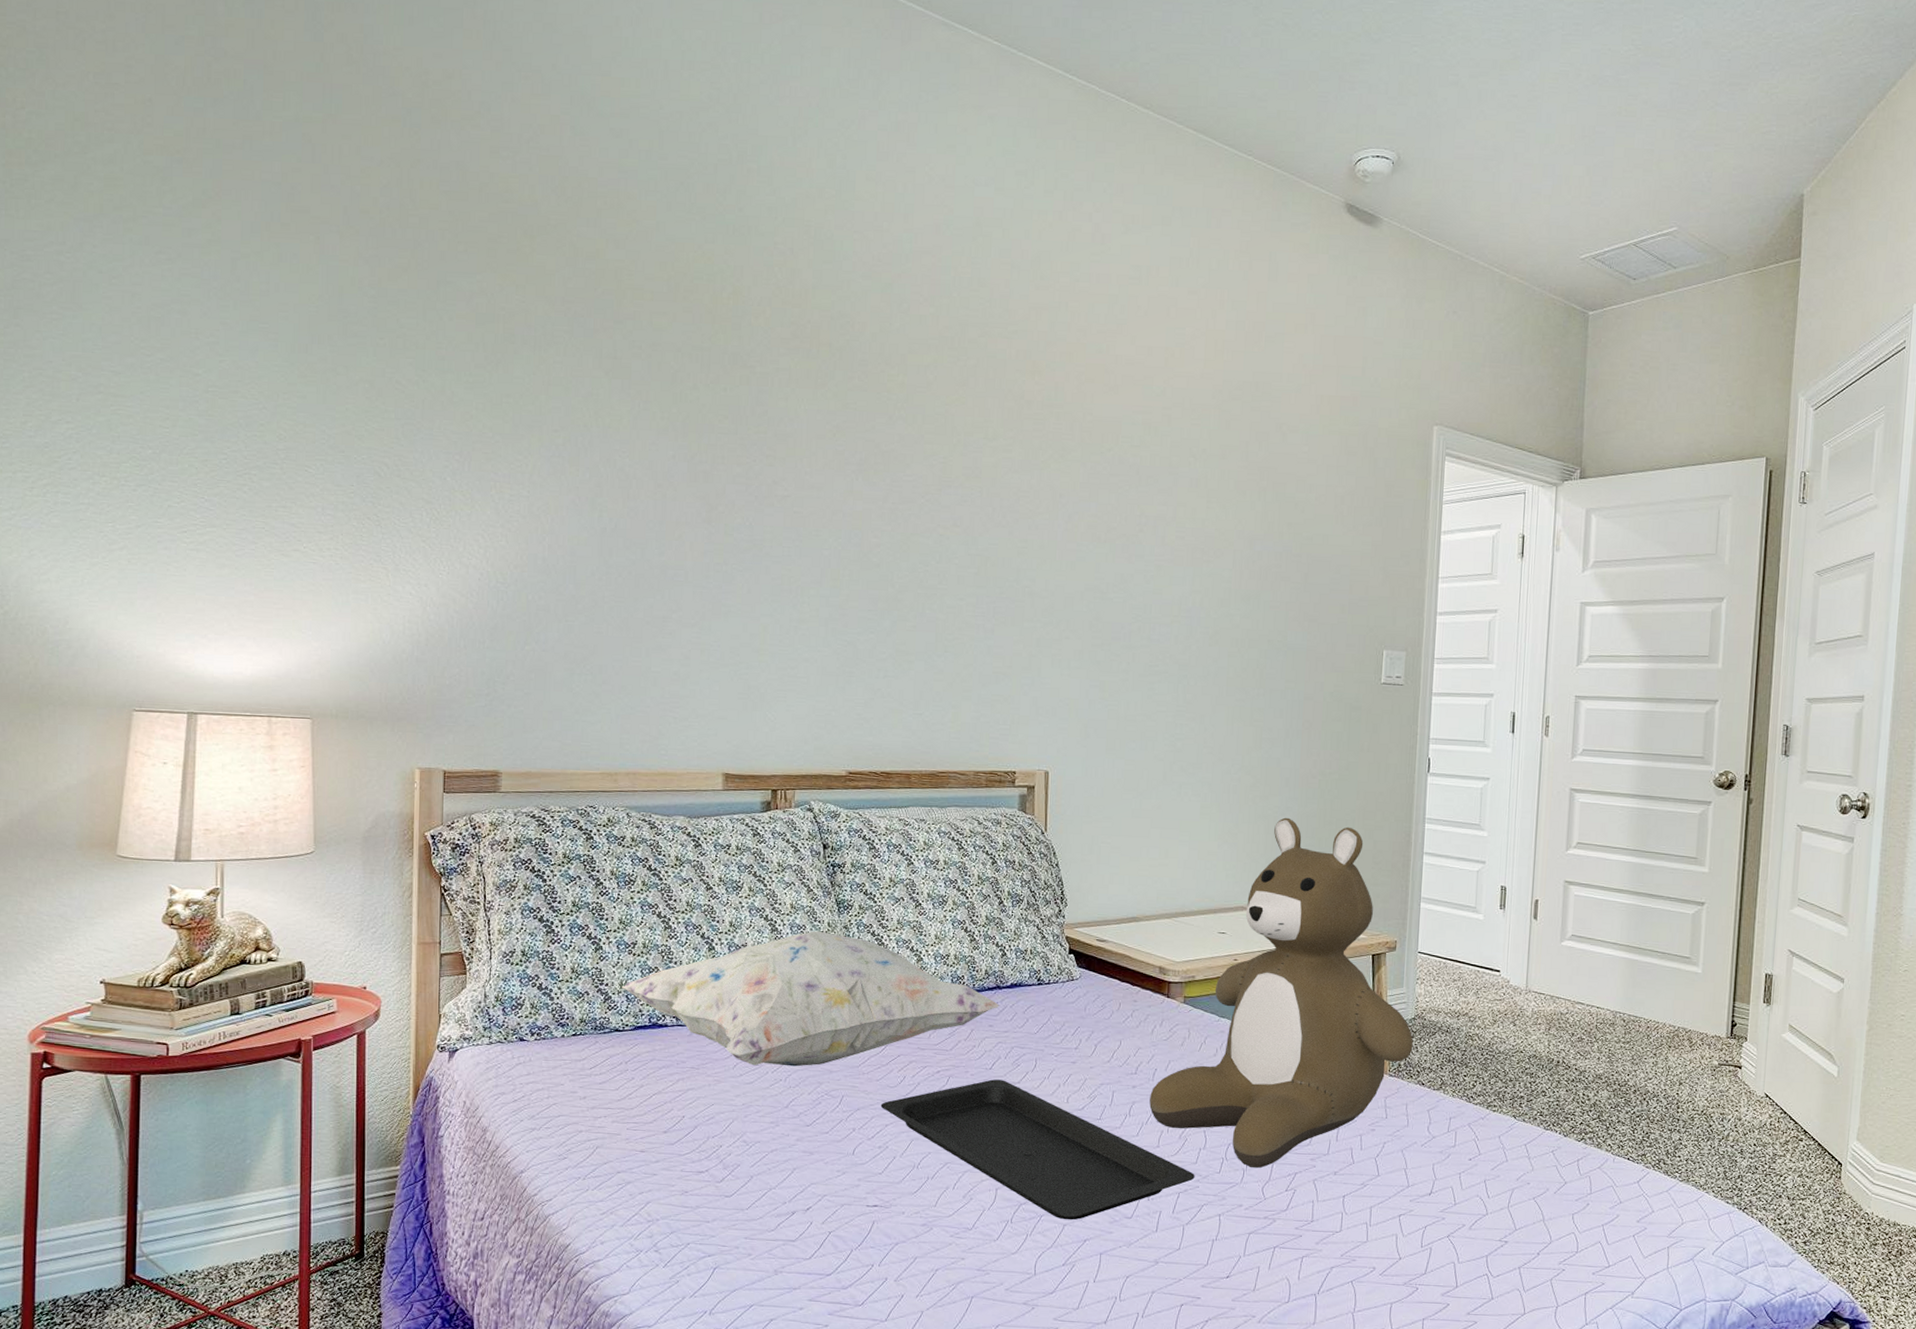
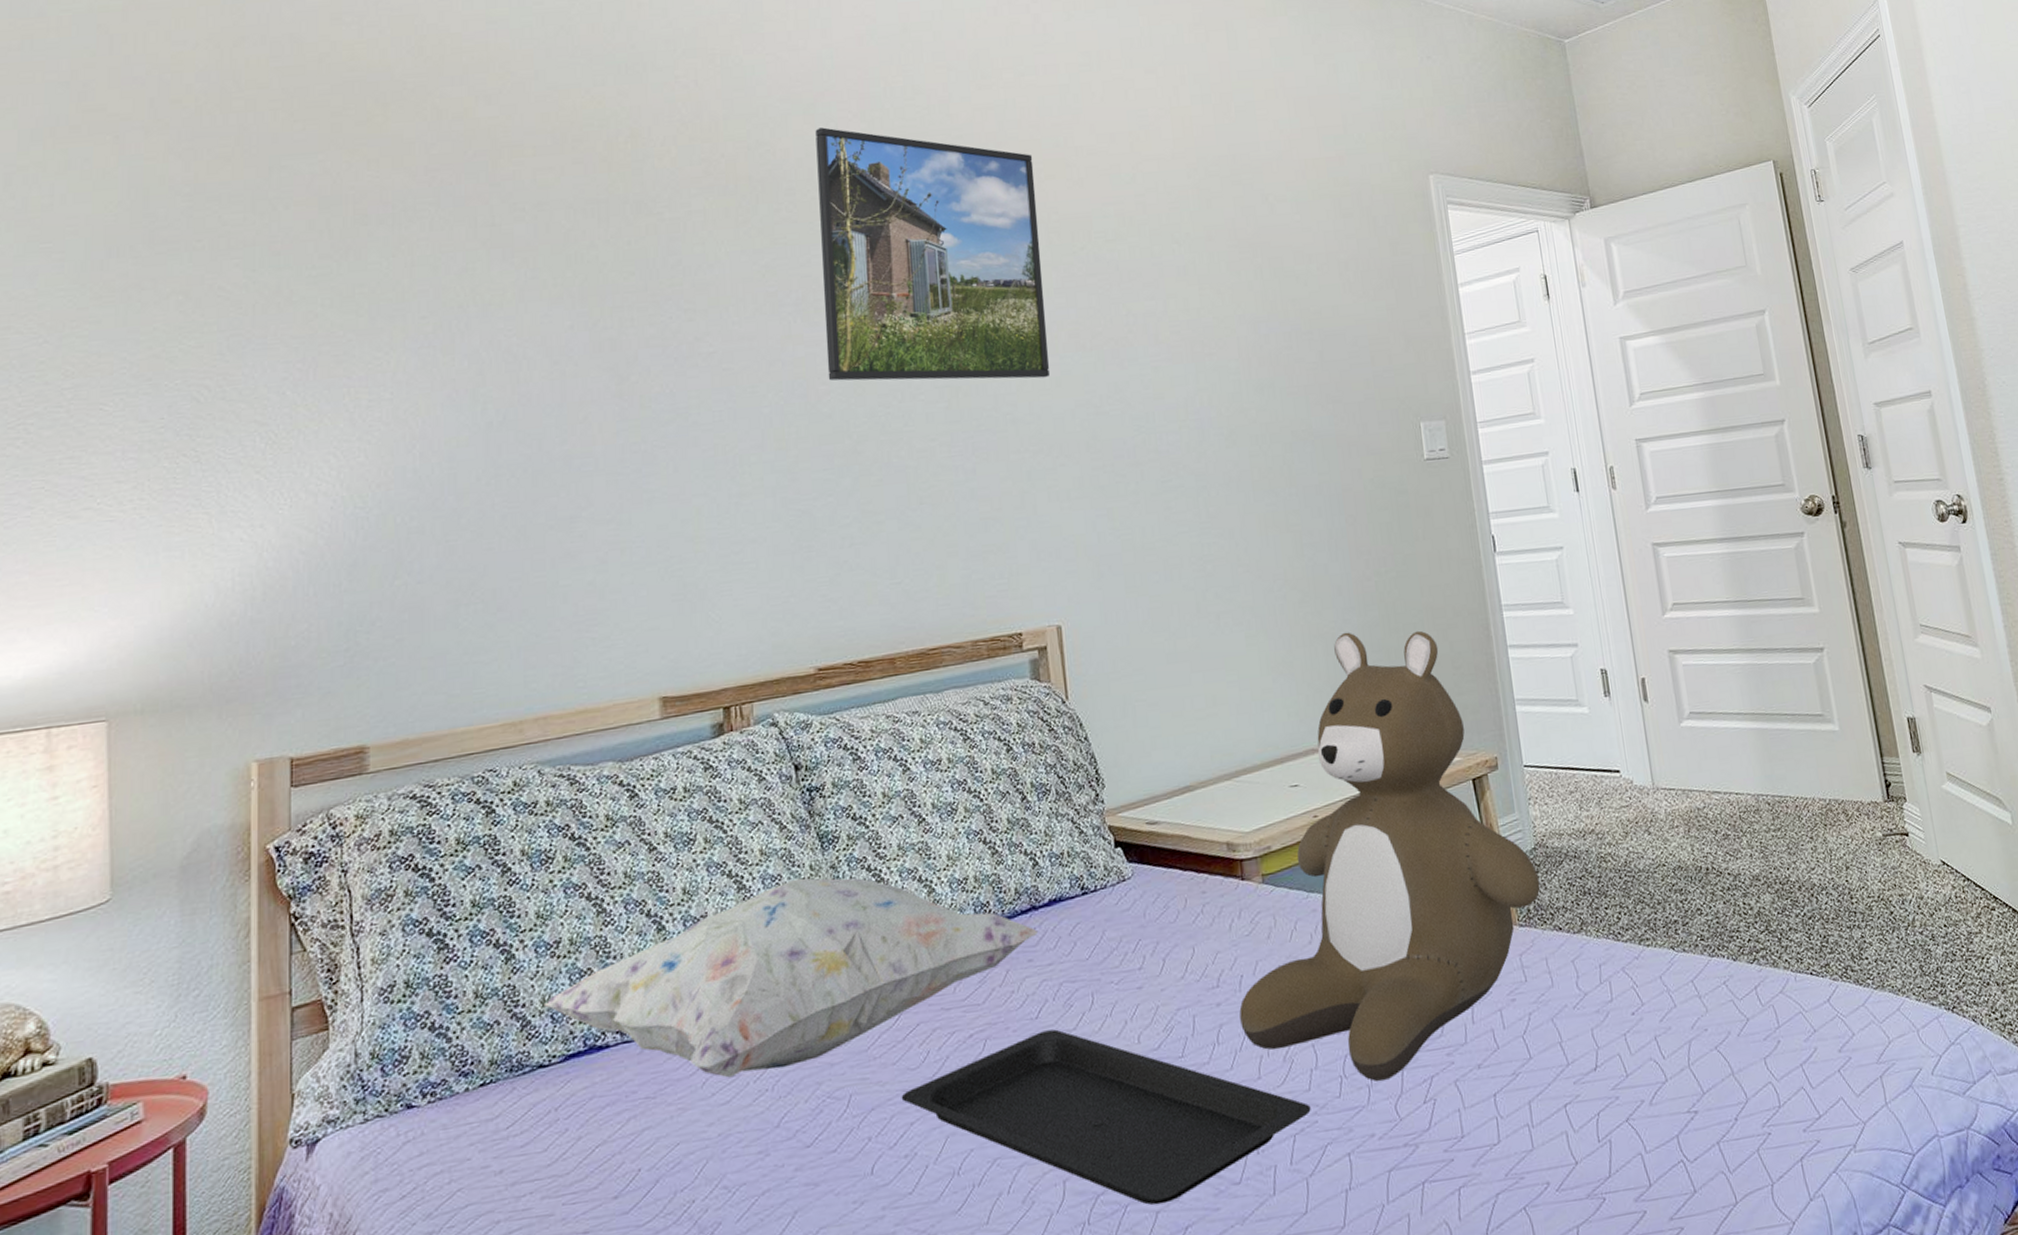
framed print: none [880,307,1077,561] -> present [815,127,1051,381]

